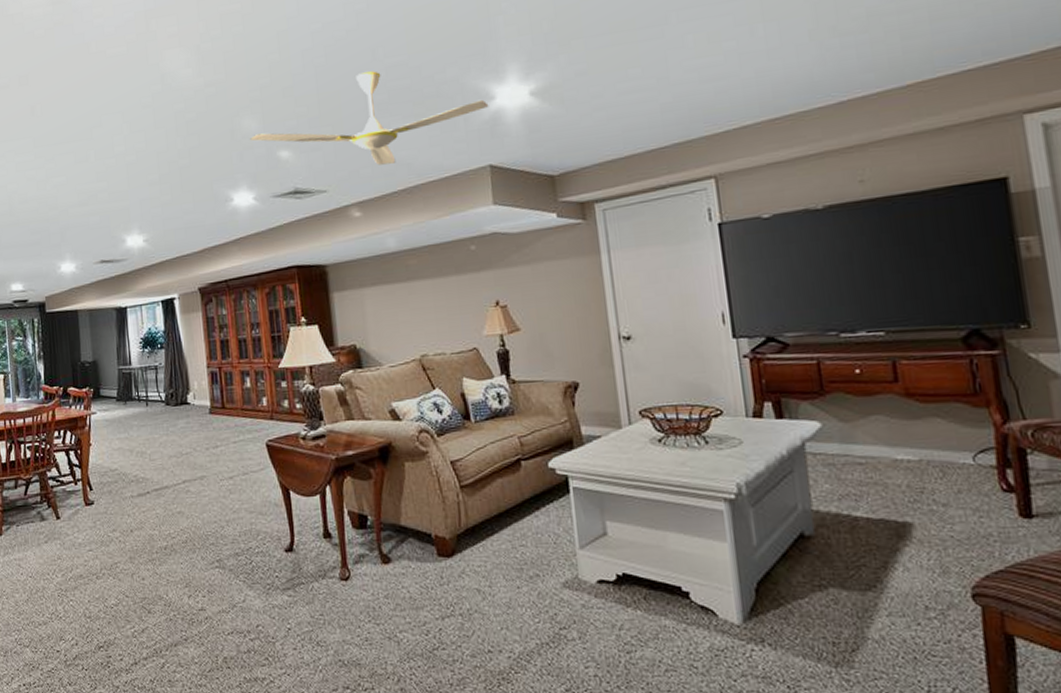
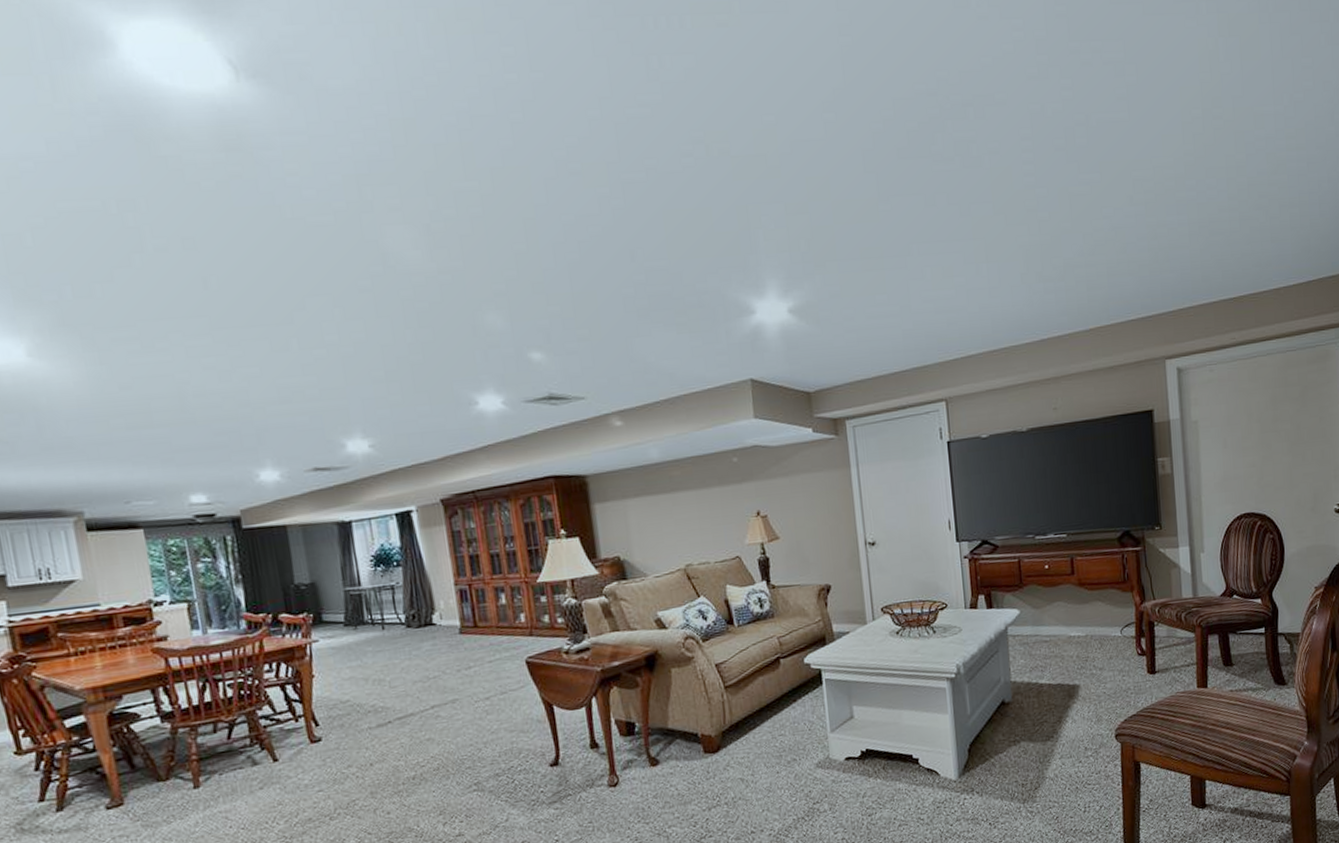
ceiling fan: present [250,71,489,165] -> none [496,273,750,374]

